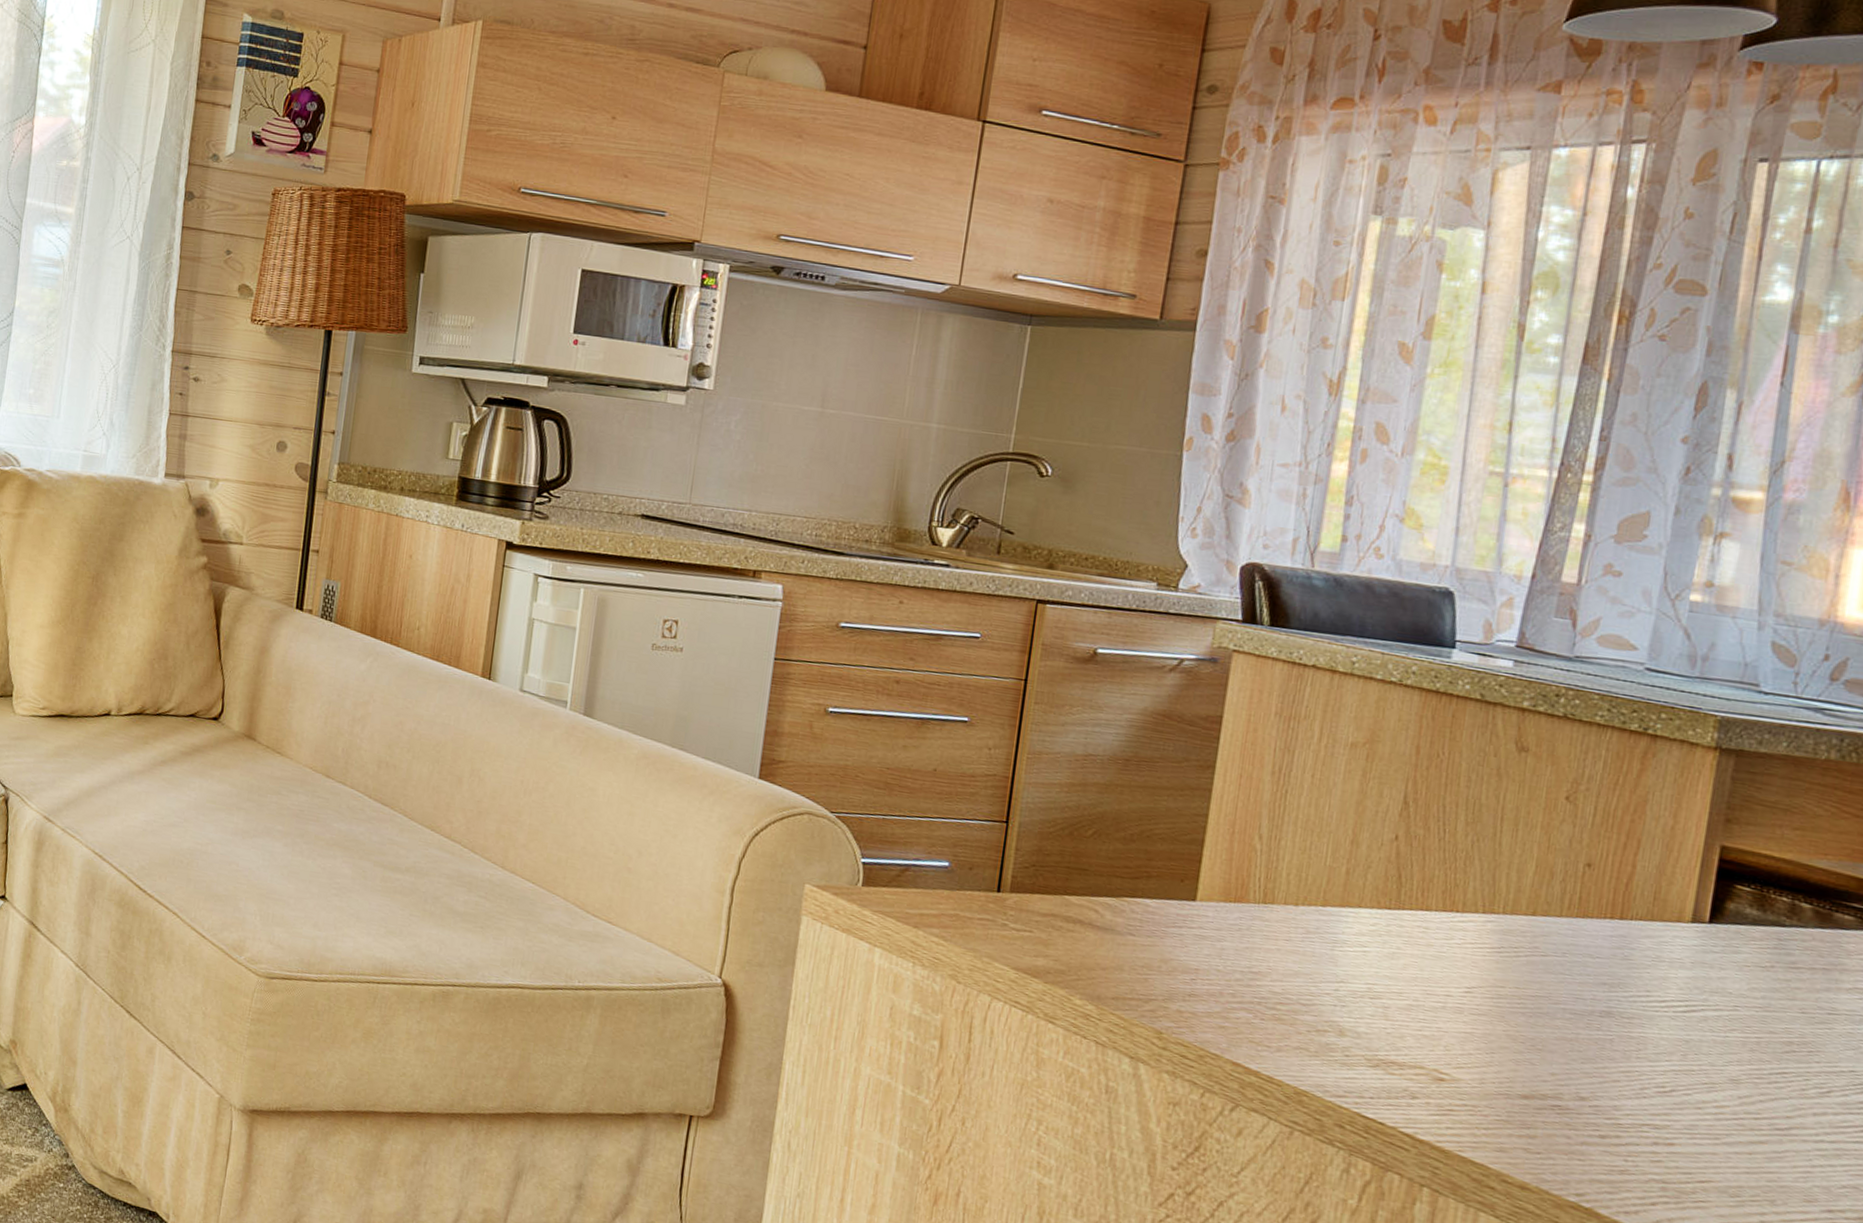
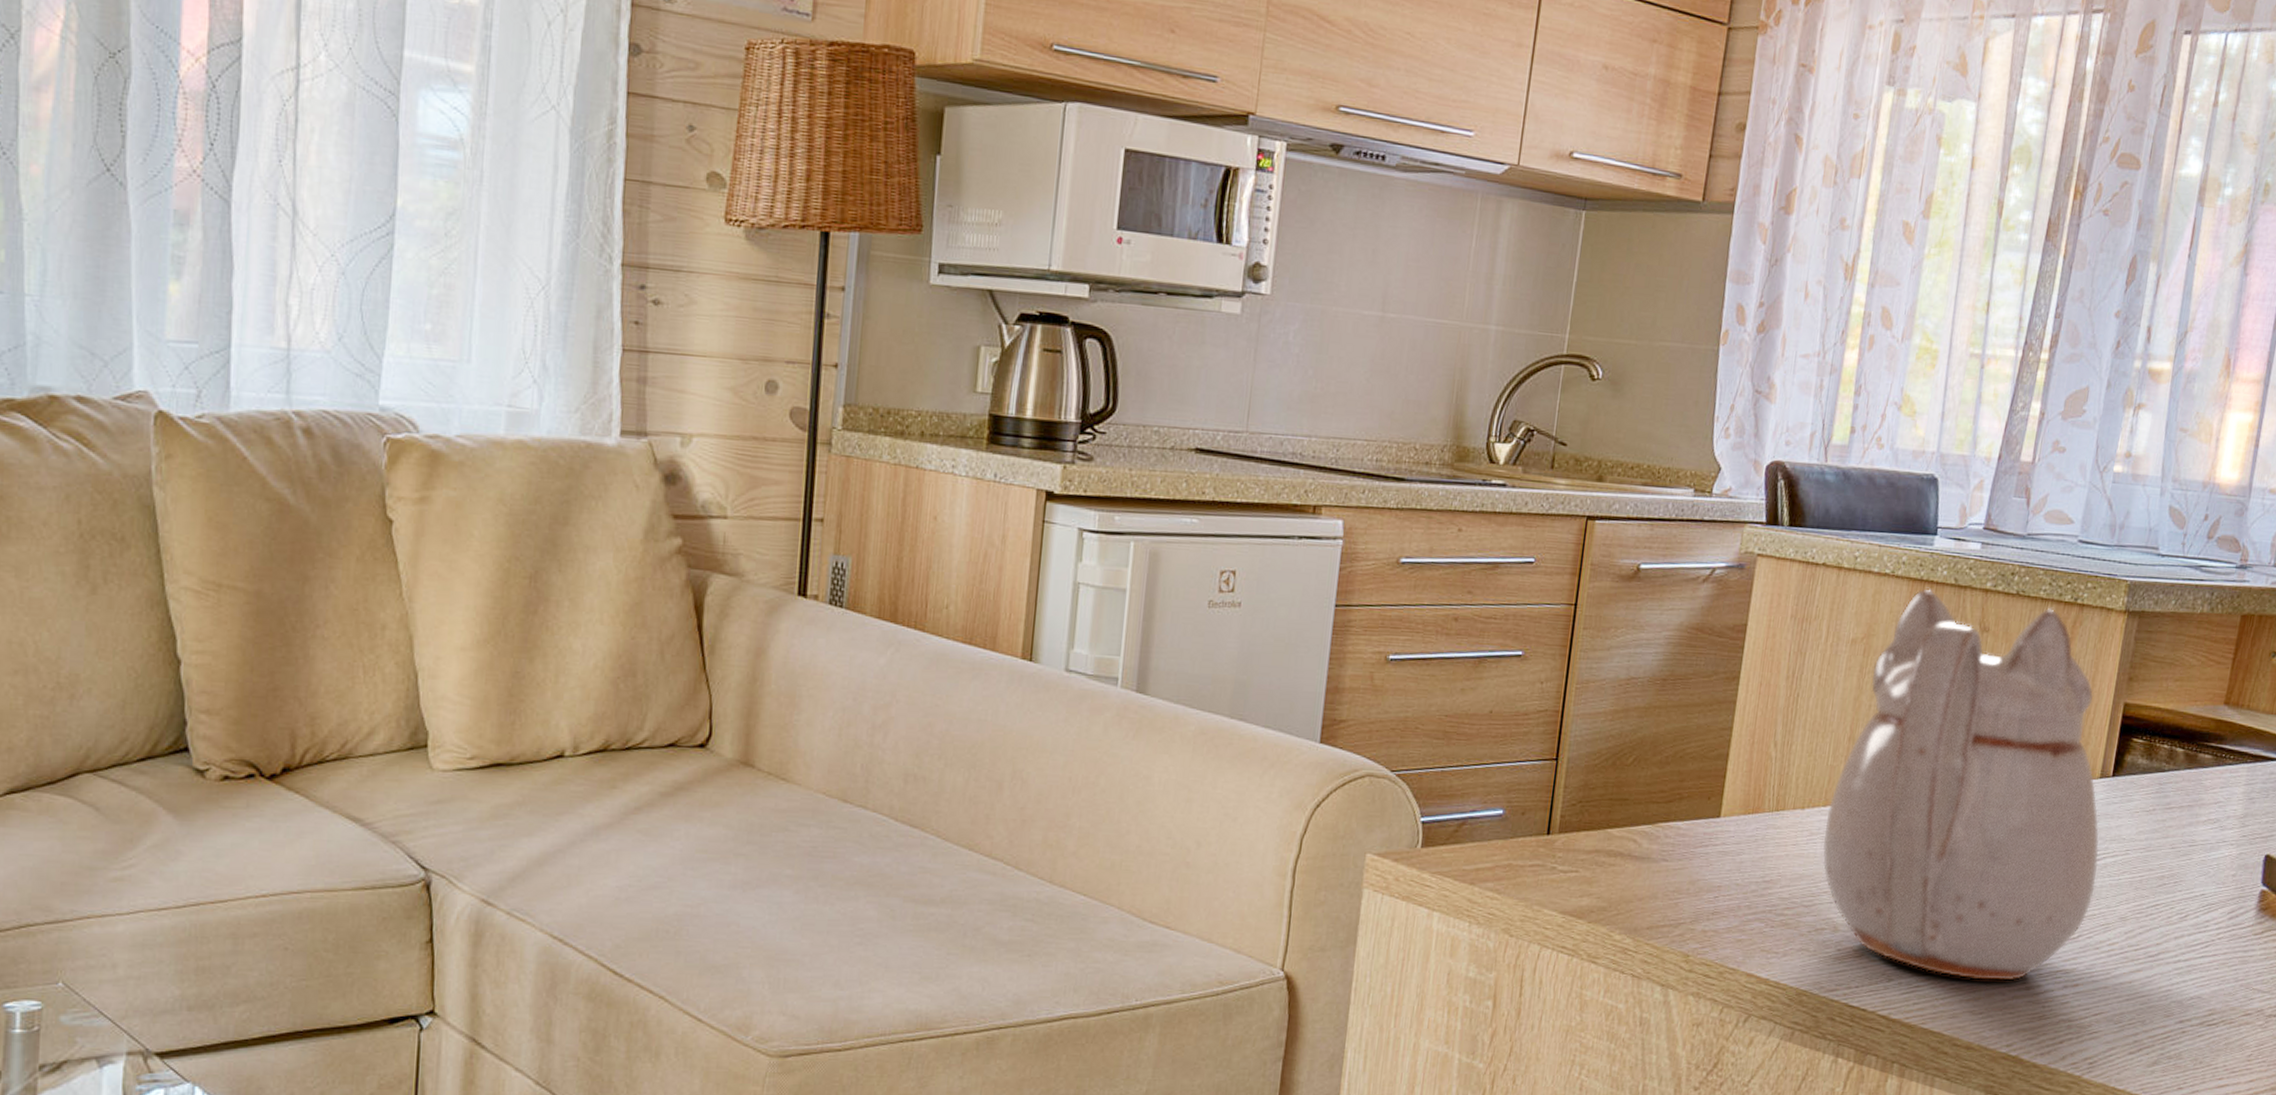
teapot: none [1322,700,1695,1125] -> present [1822,588,2100,980]

